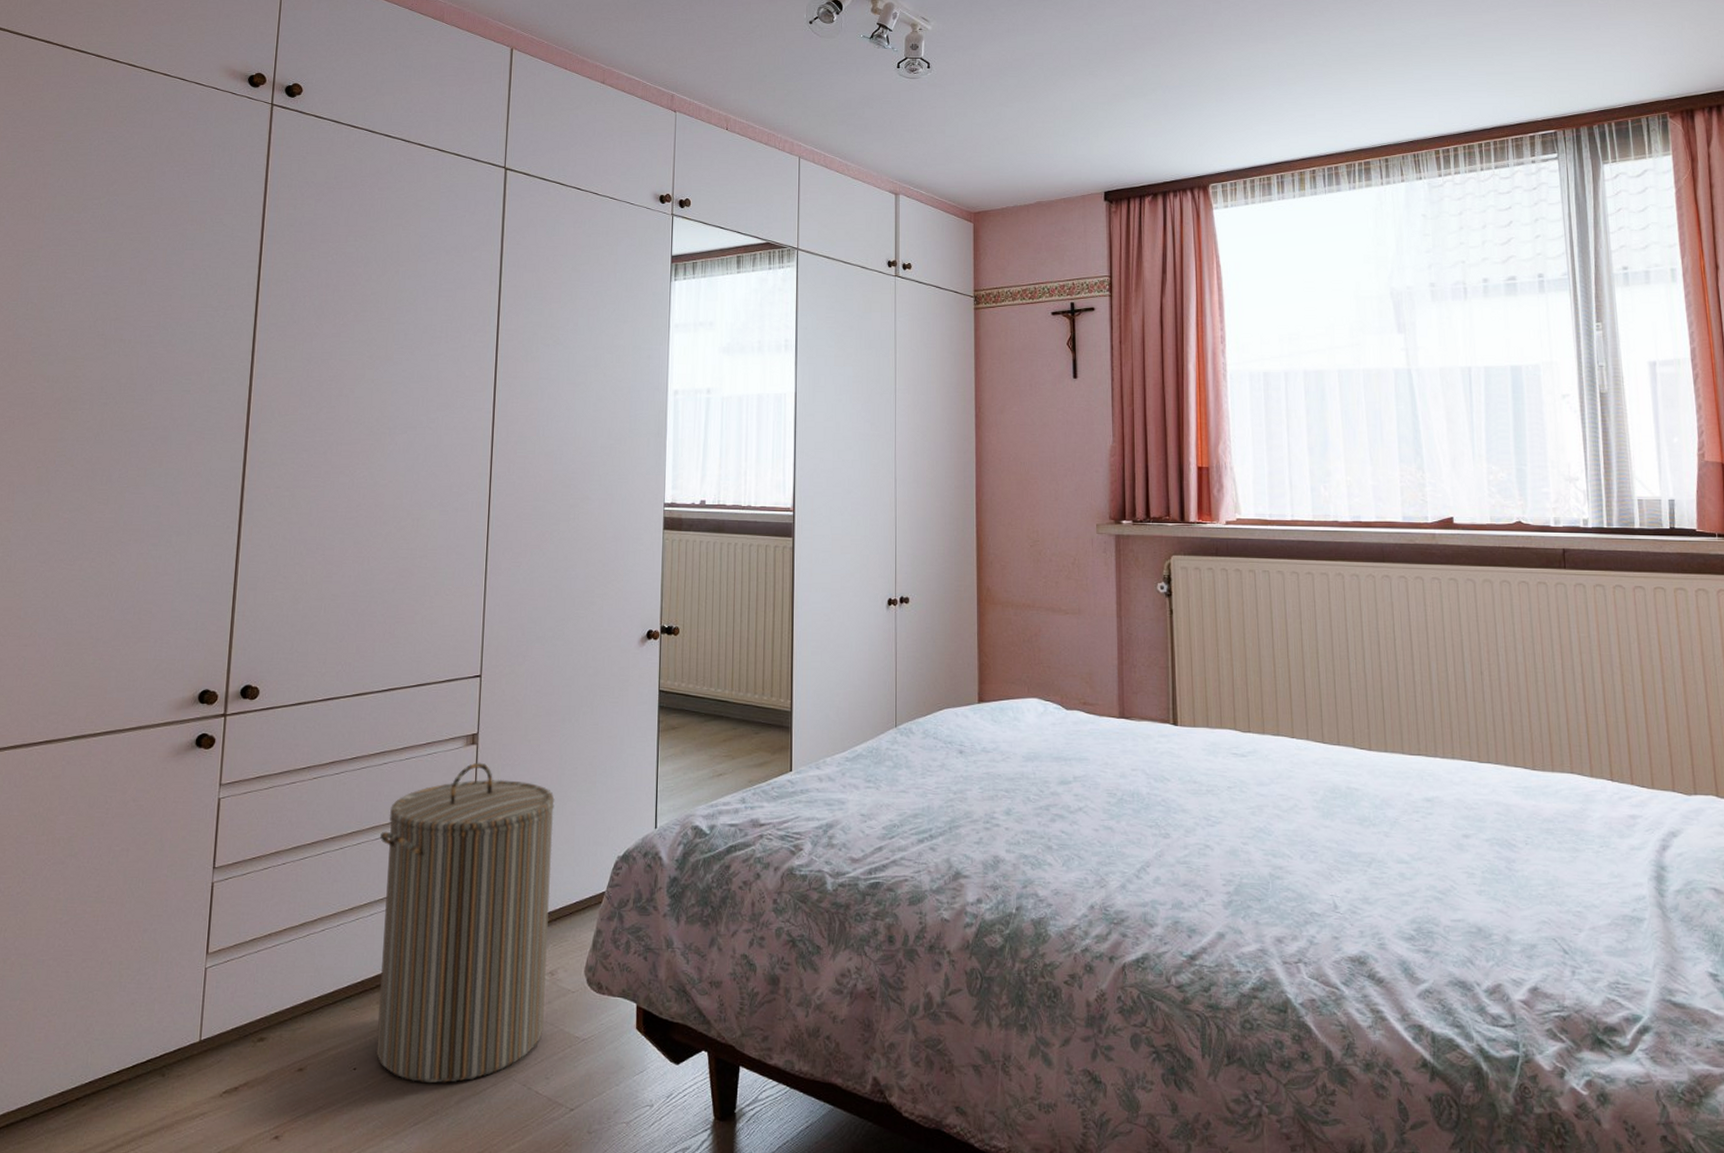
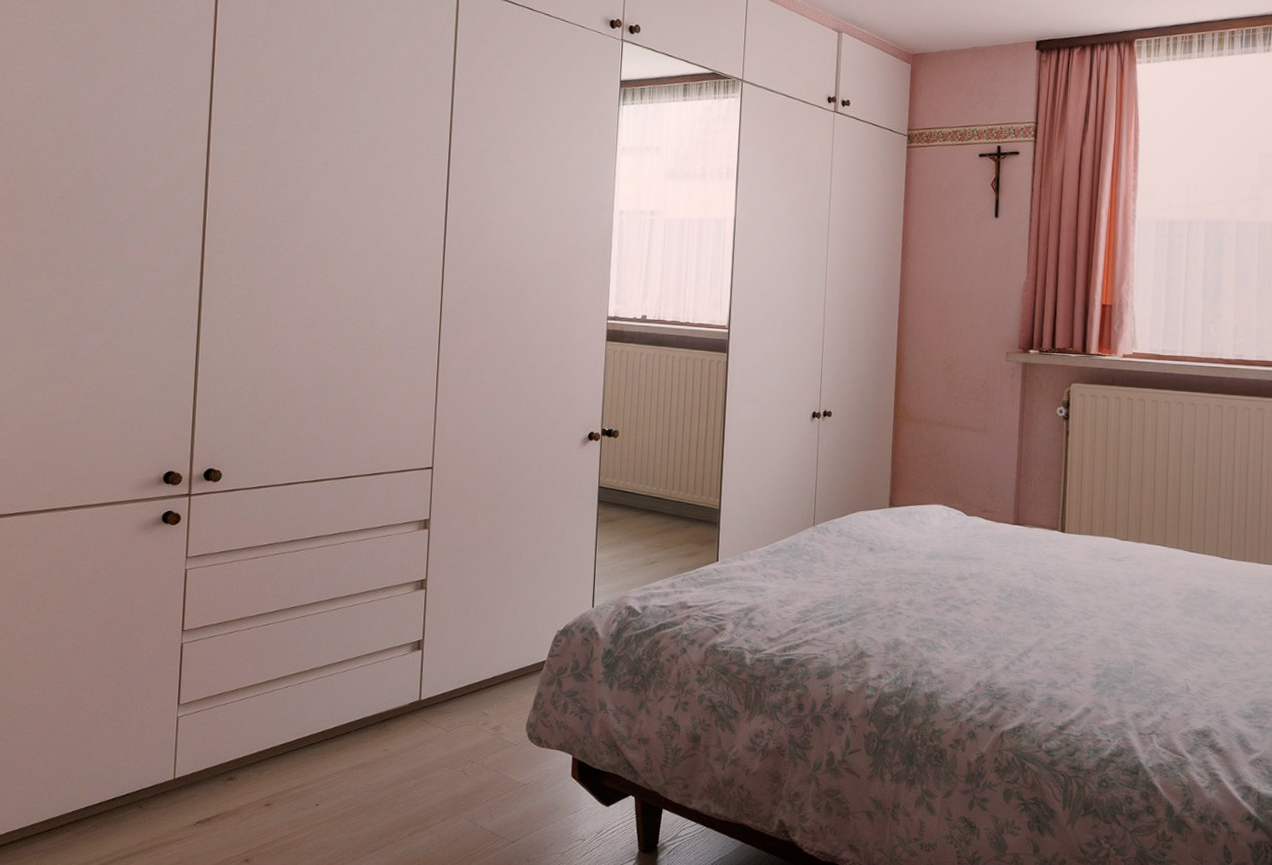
laundry hamper: present [376,762,555,1083] -> none [337,544,501,818]

